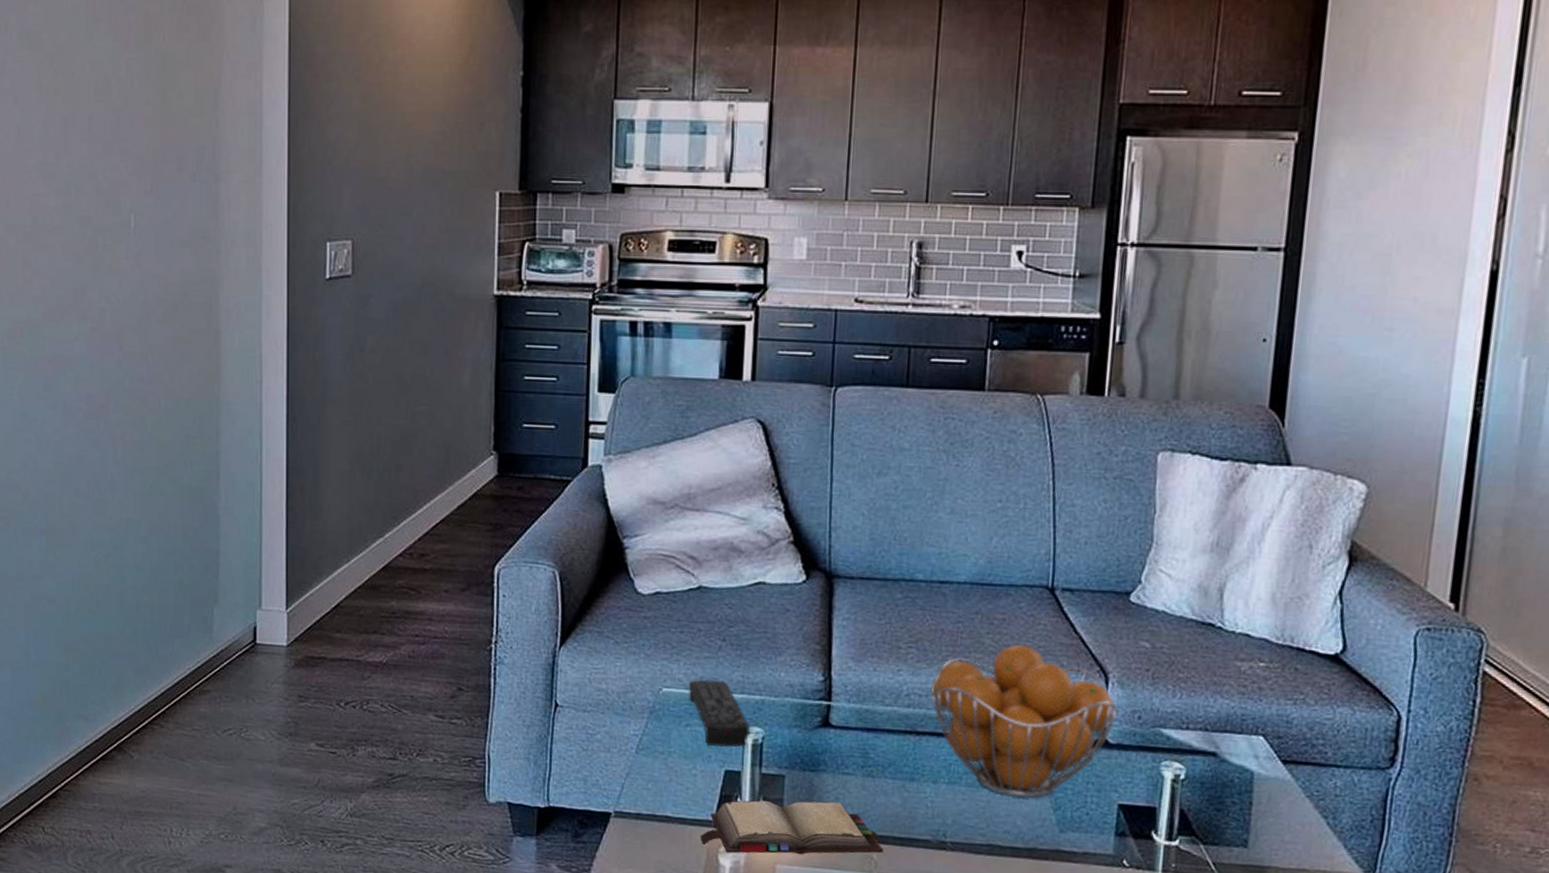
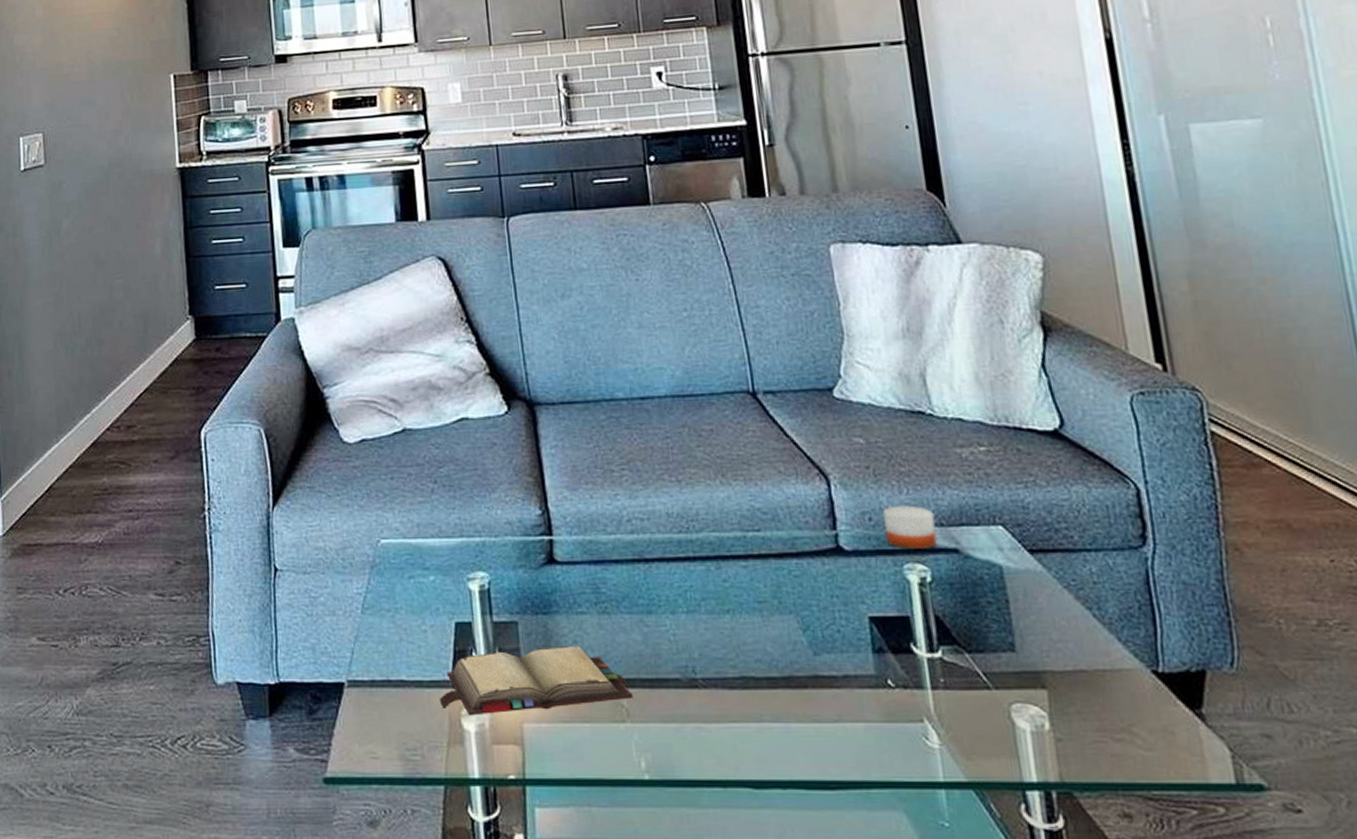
remote control: present [688,679,750,747] -> none [405,525,475,598]
fruit basket: present [930,645,1118,798] -> none [651,455,848,620]
candle: none [1150,708,1202,751] -> present [882,505,938,550]

